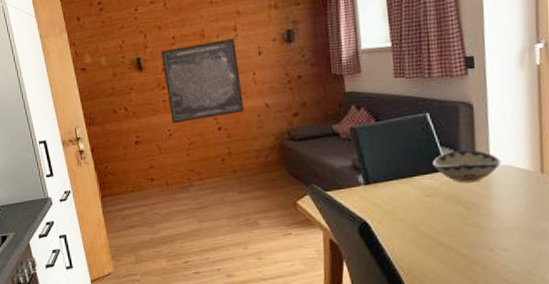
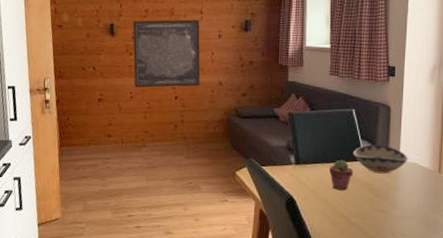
potted succulent: none [406,172,436,208] -> present [329,159,354,191]

